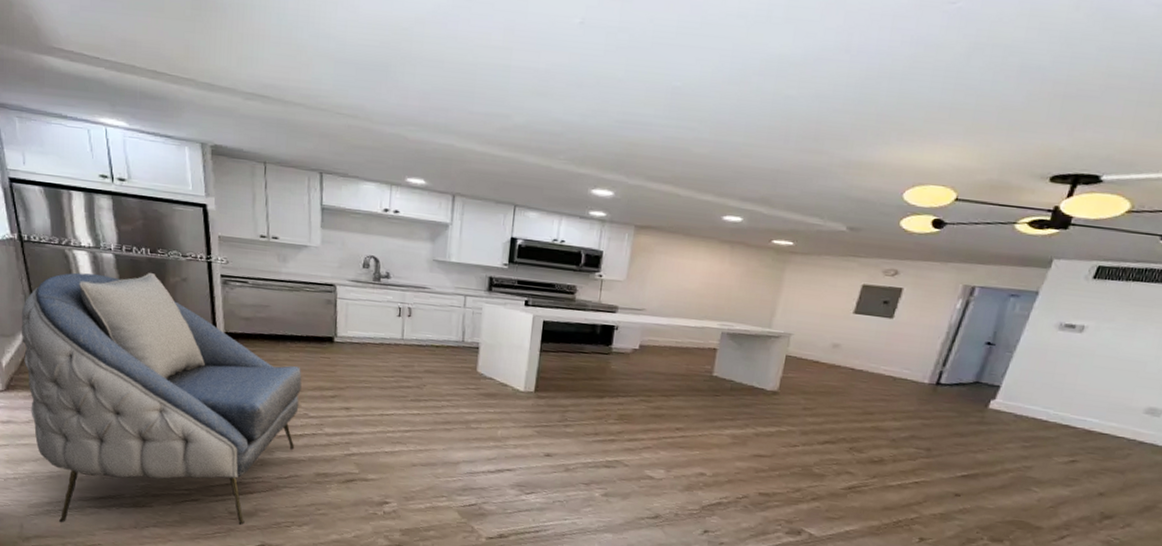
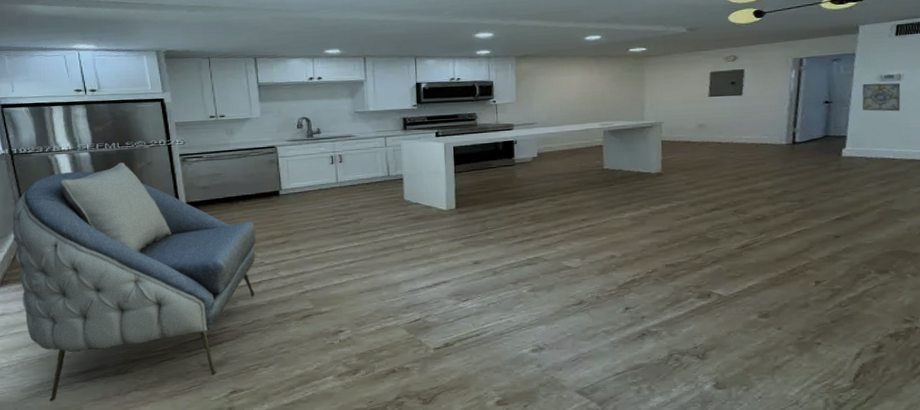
wall art: none [1027,329,1081,368] -> present [862,83,901,112]

